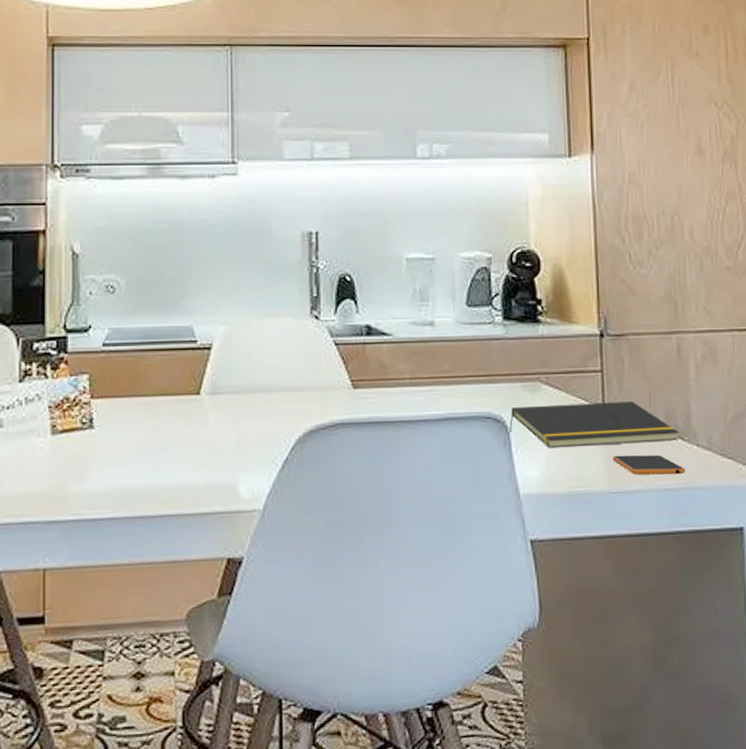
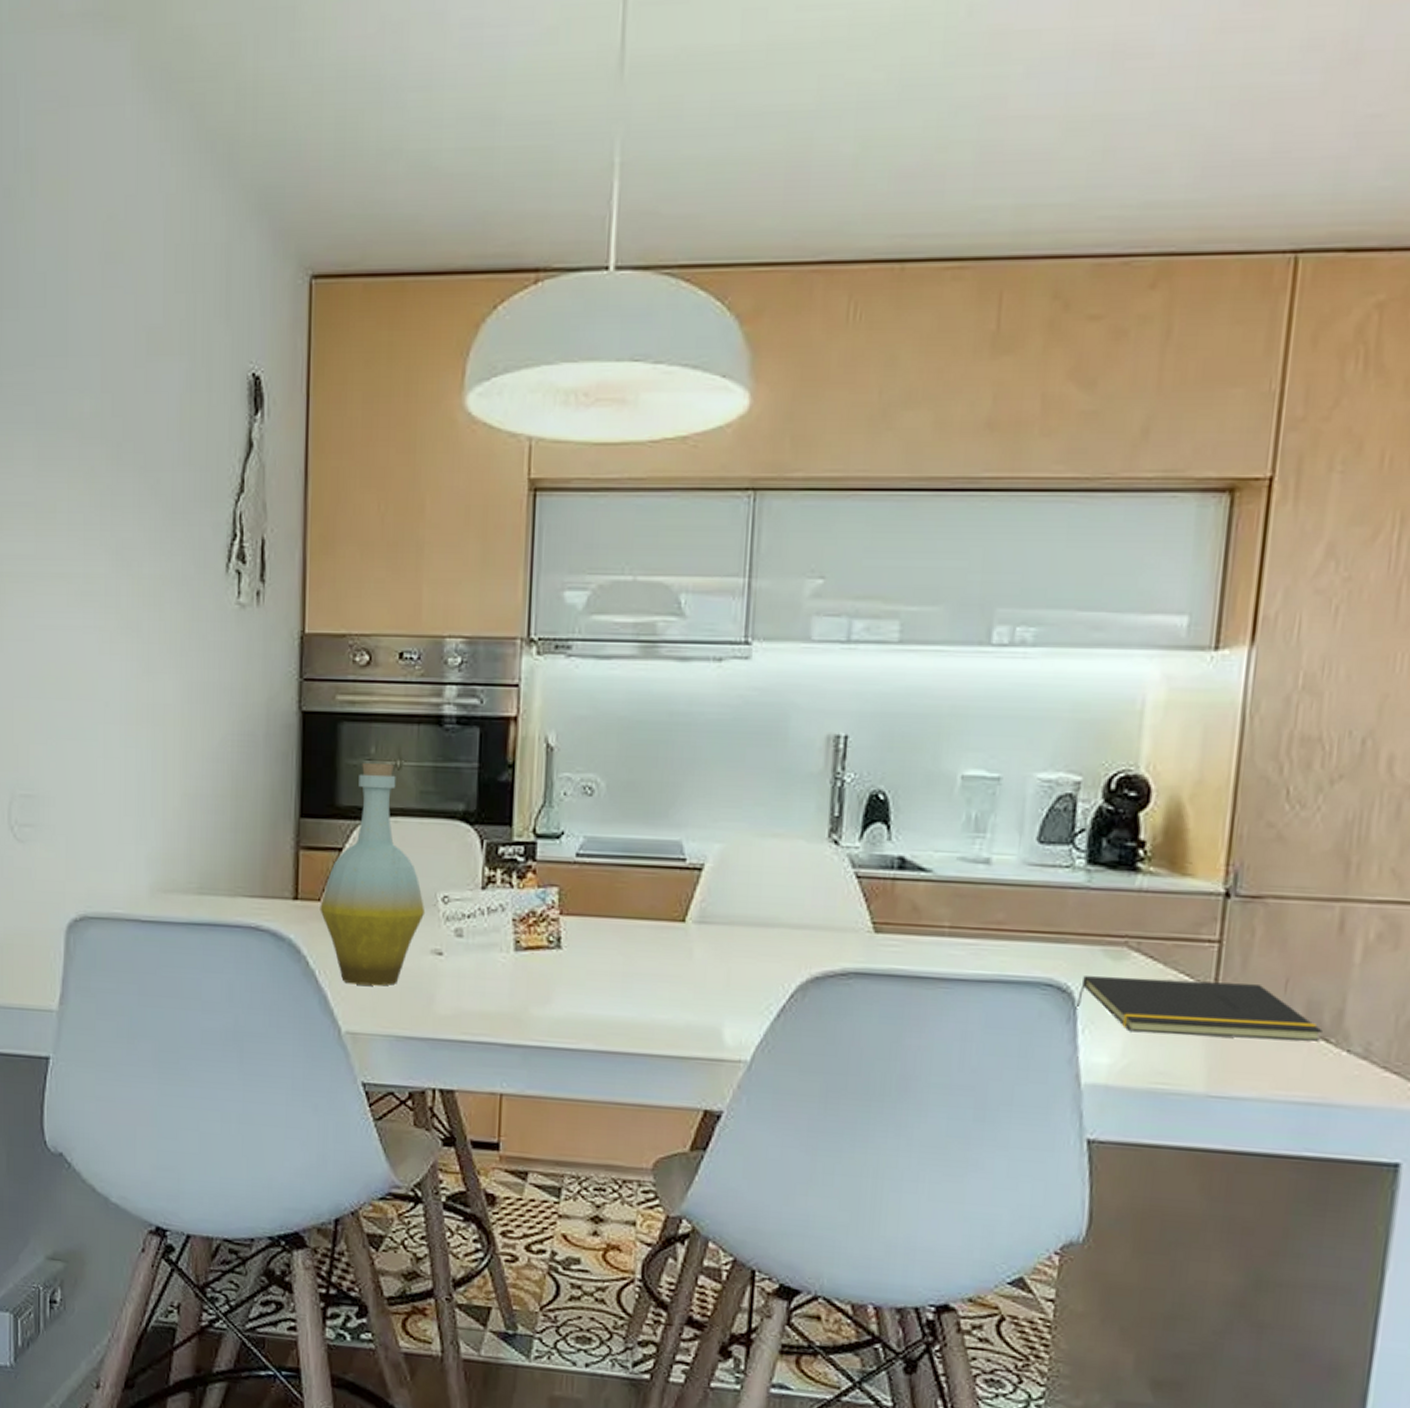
smartphone: present [612,455,686,475] -> none [1218,1051,1325,1086]

